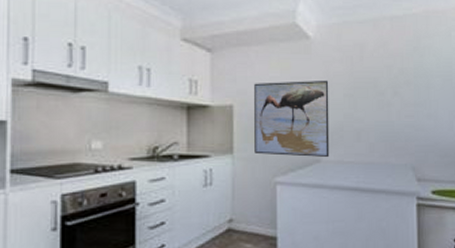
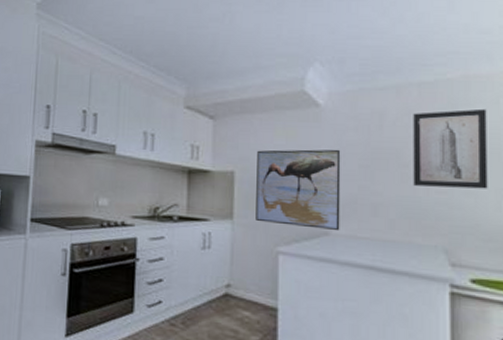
wall art: none [387,40,443,111] -> present [413,108,488,189]

